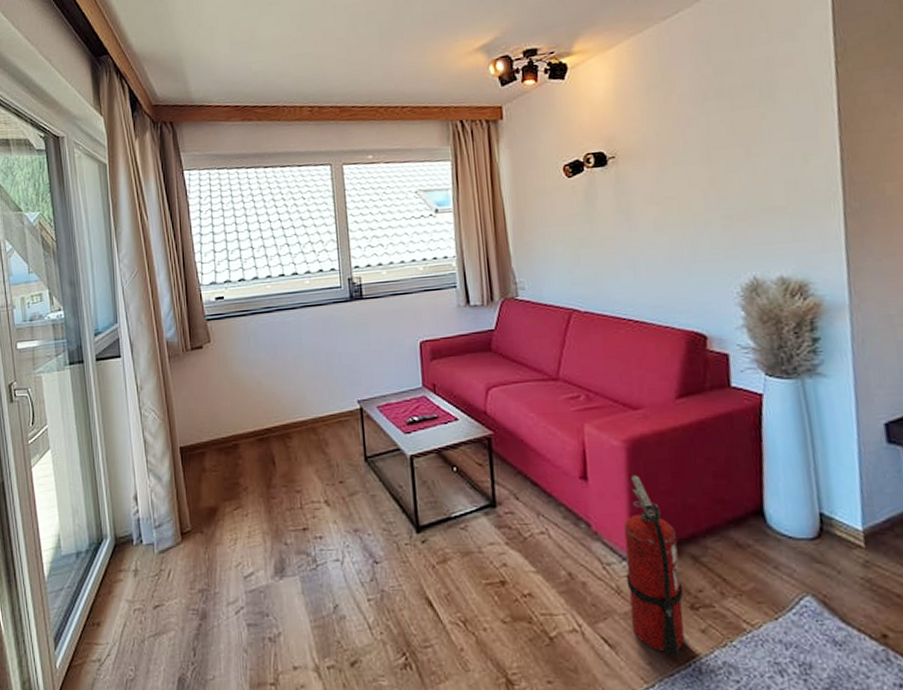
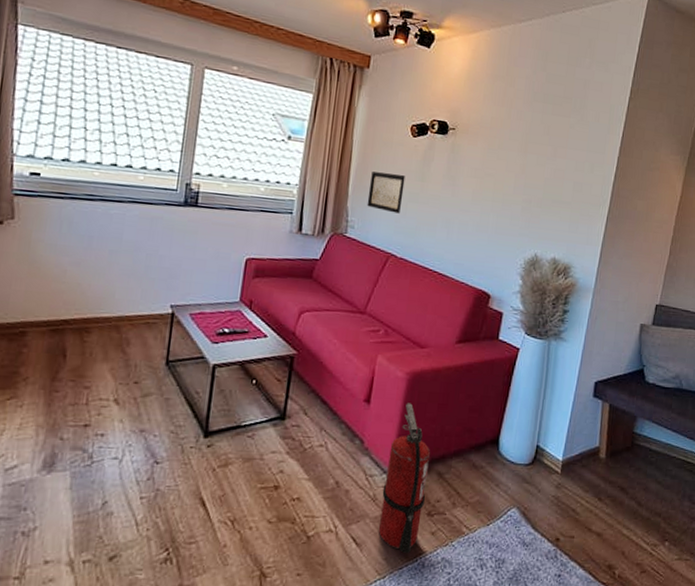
wall art: none [531,221,572,265] -> present [367,171,405,214]

